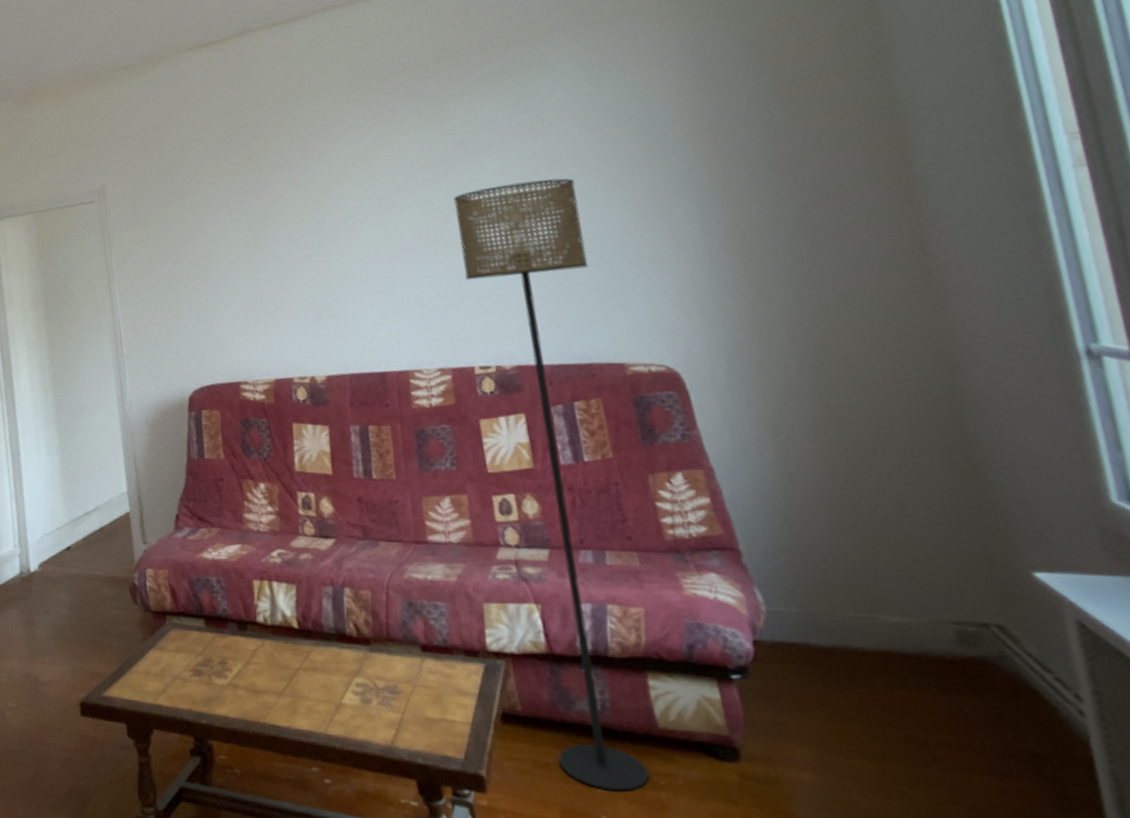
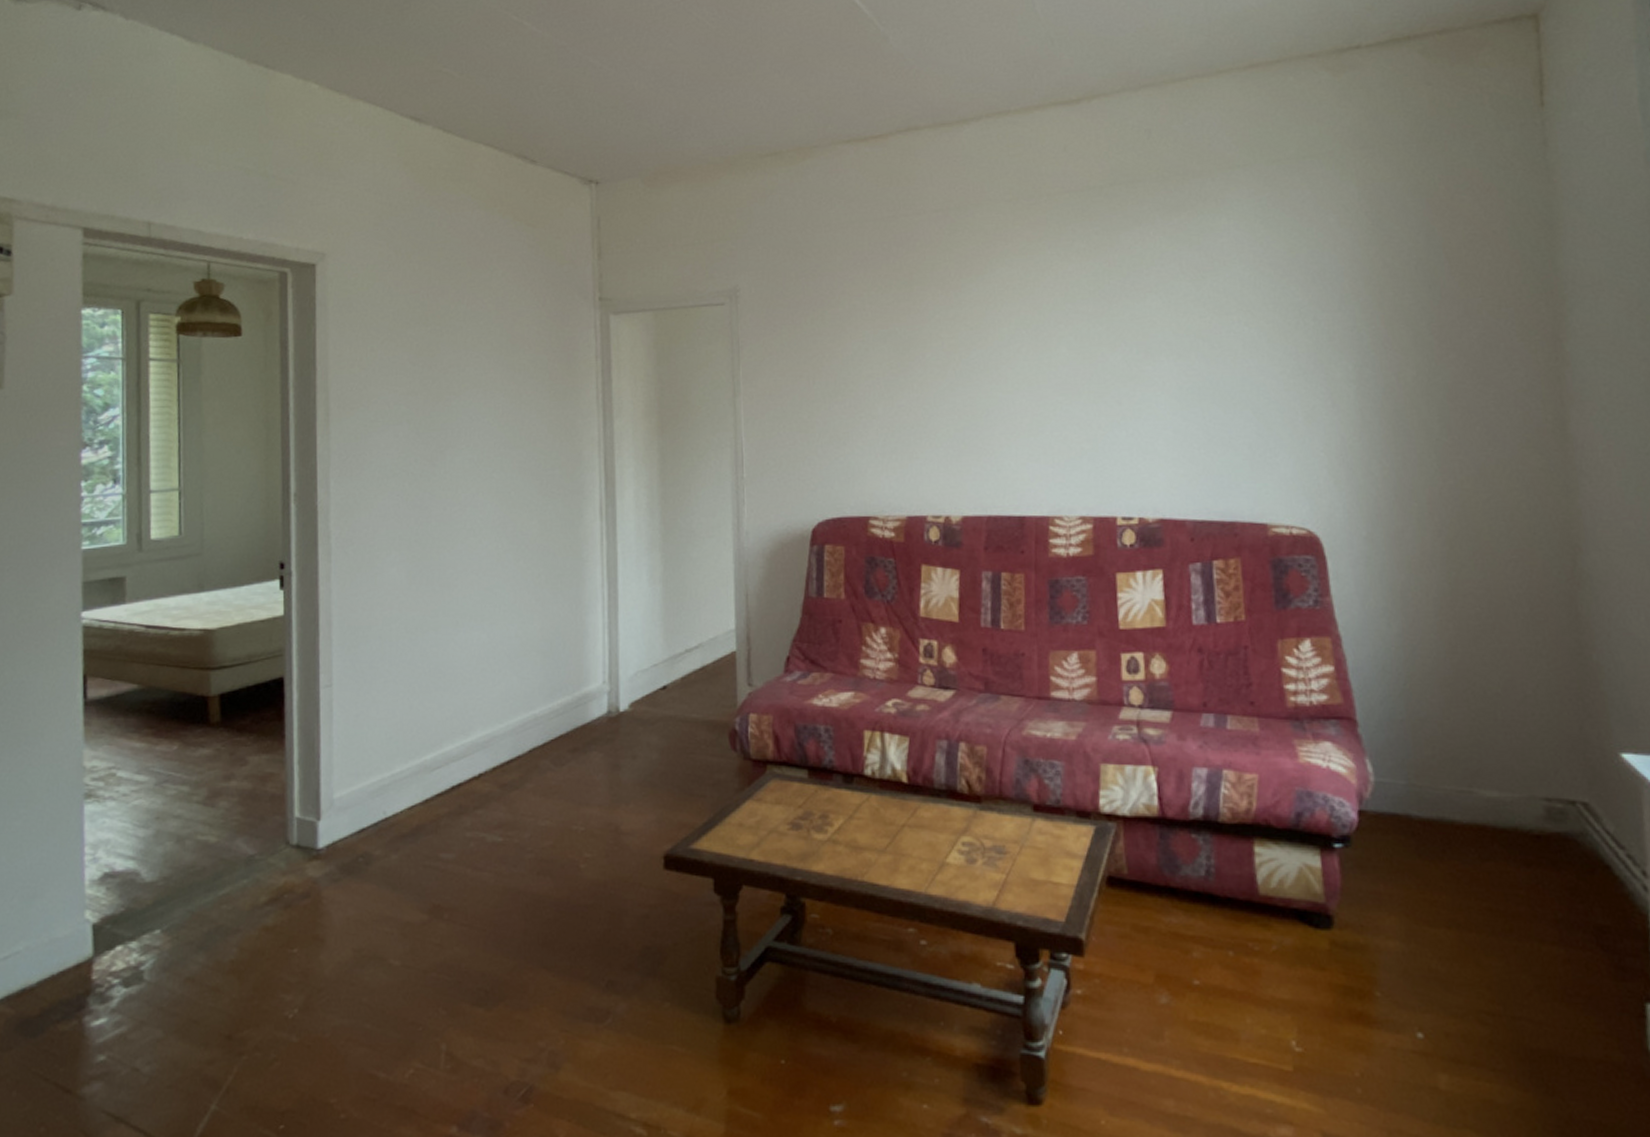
floor lamp: present [453,178,649,792] -> none [1114,324,1245,957]

